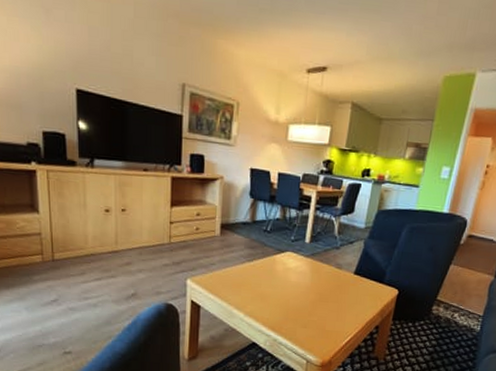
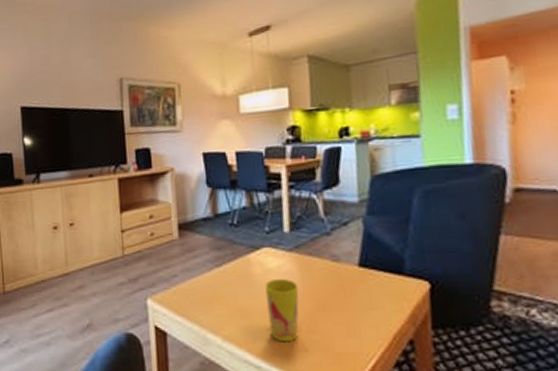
cup: none [281,275,309,321] -> present [264,278,299,342]

